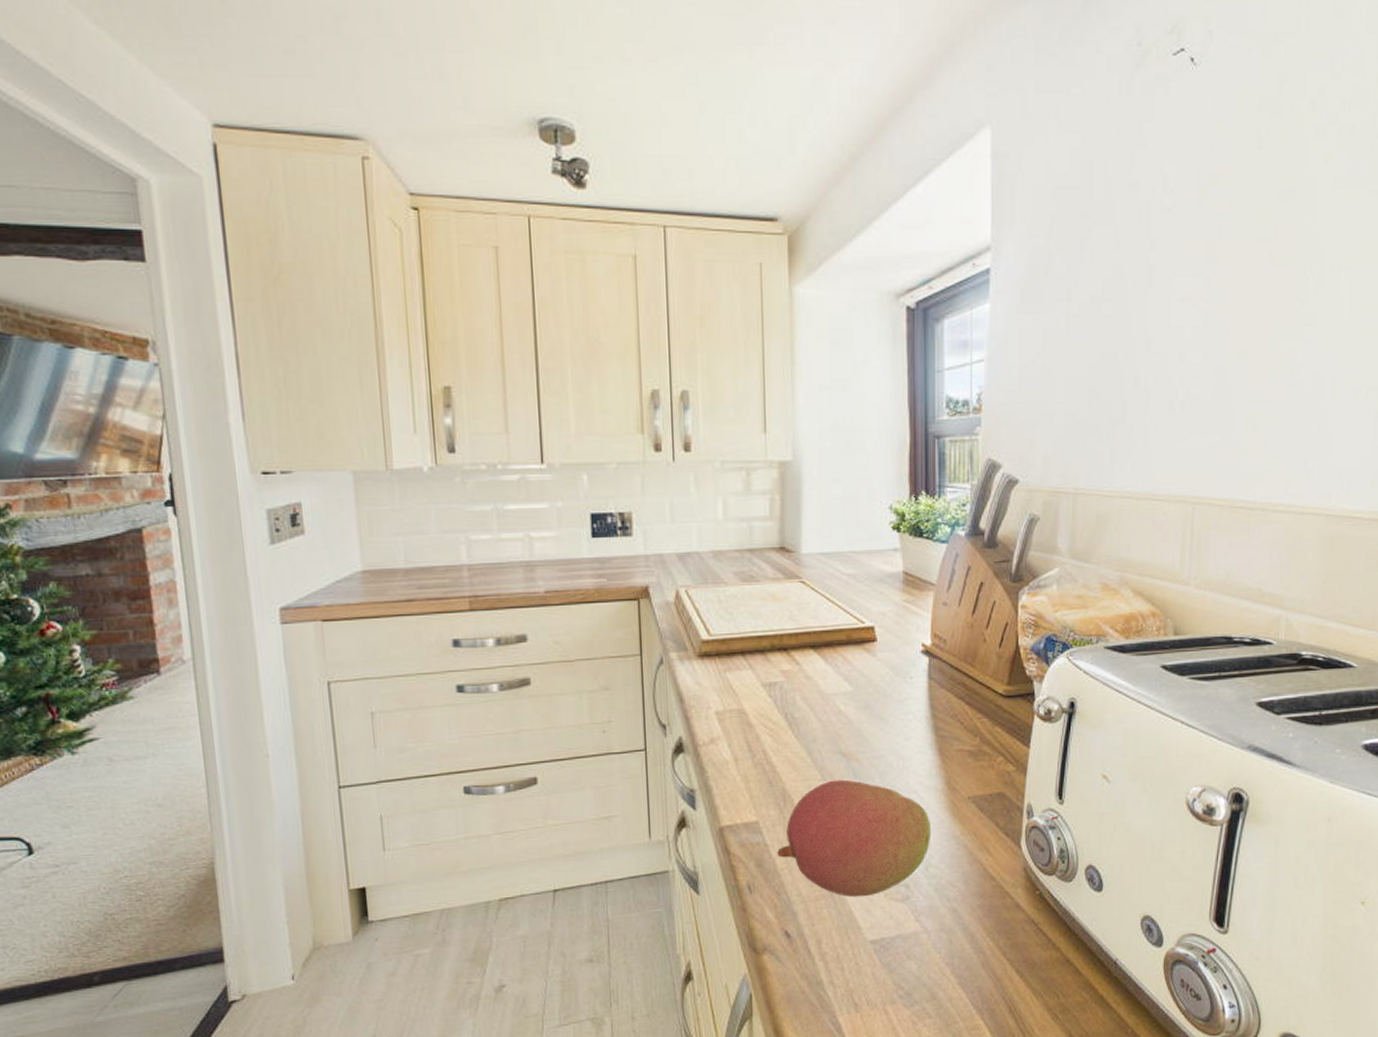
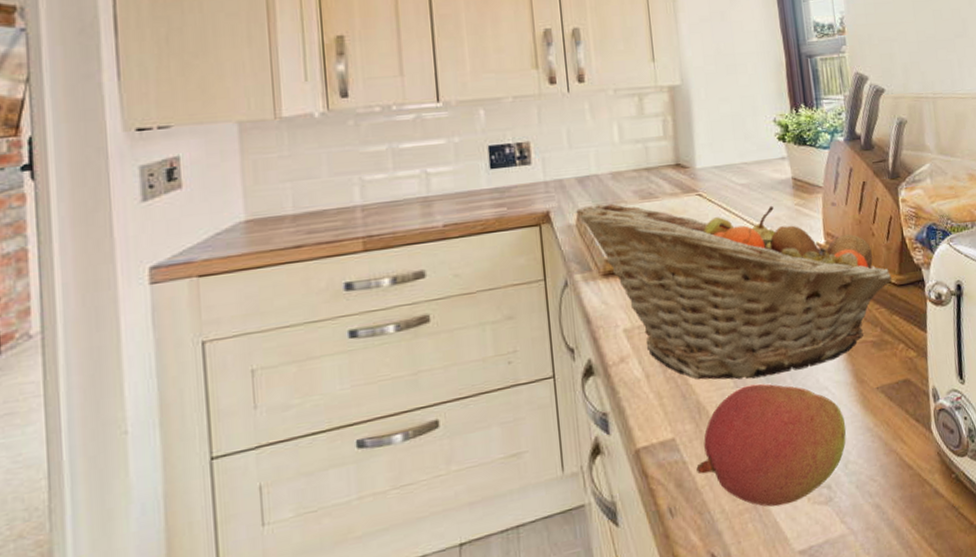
fruit basket: none [675,582,1000,774] -> present [576,203,892,380]

